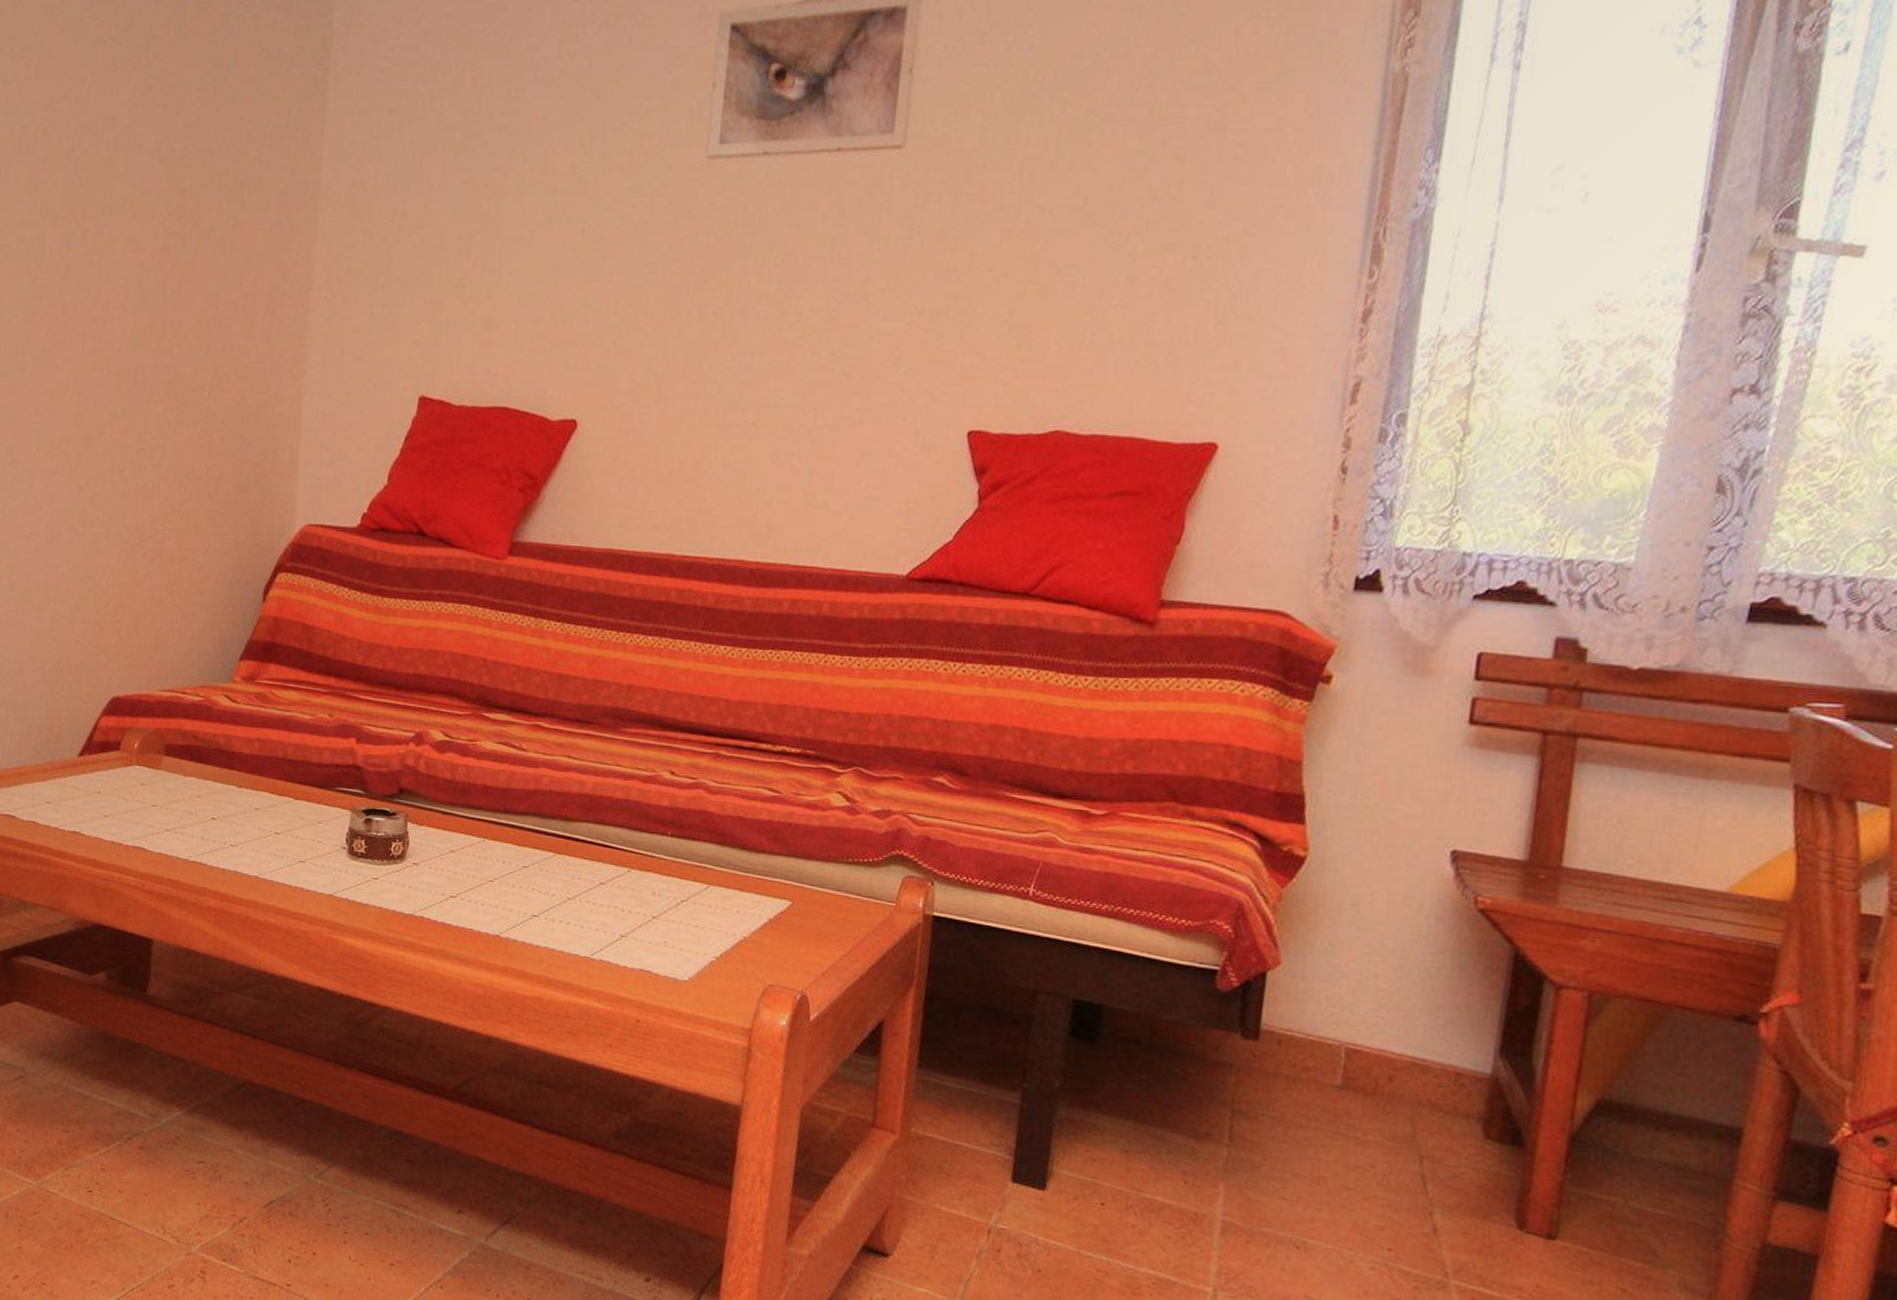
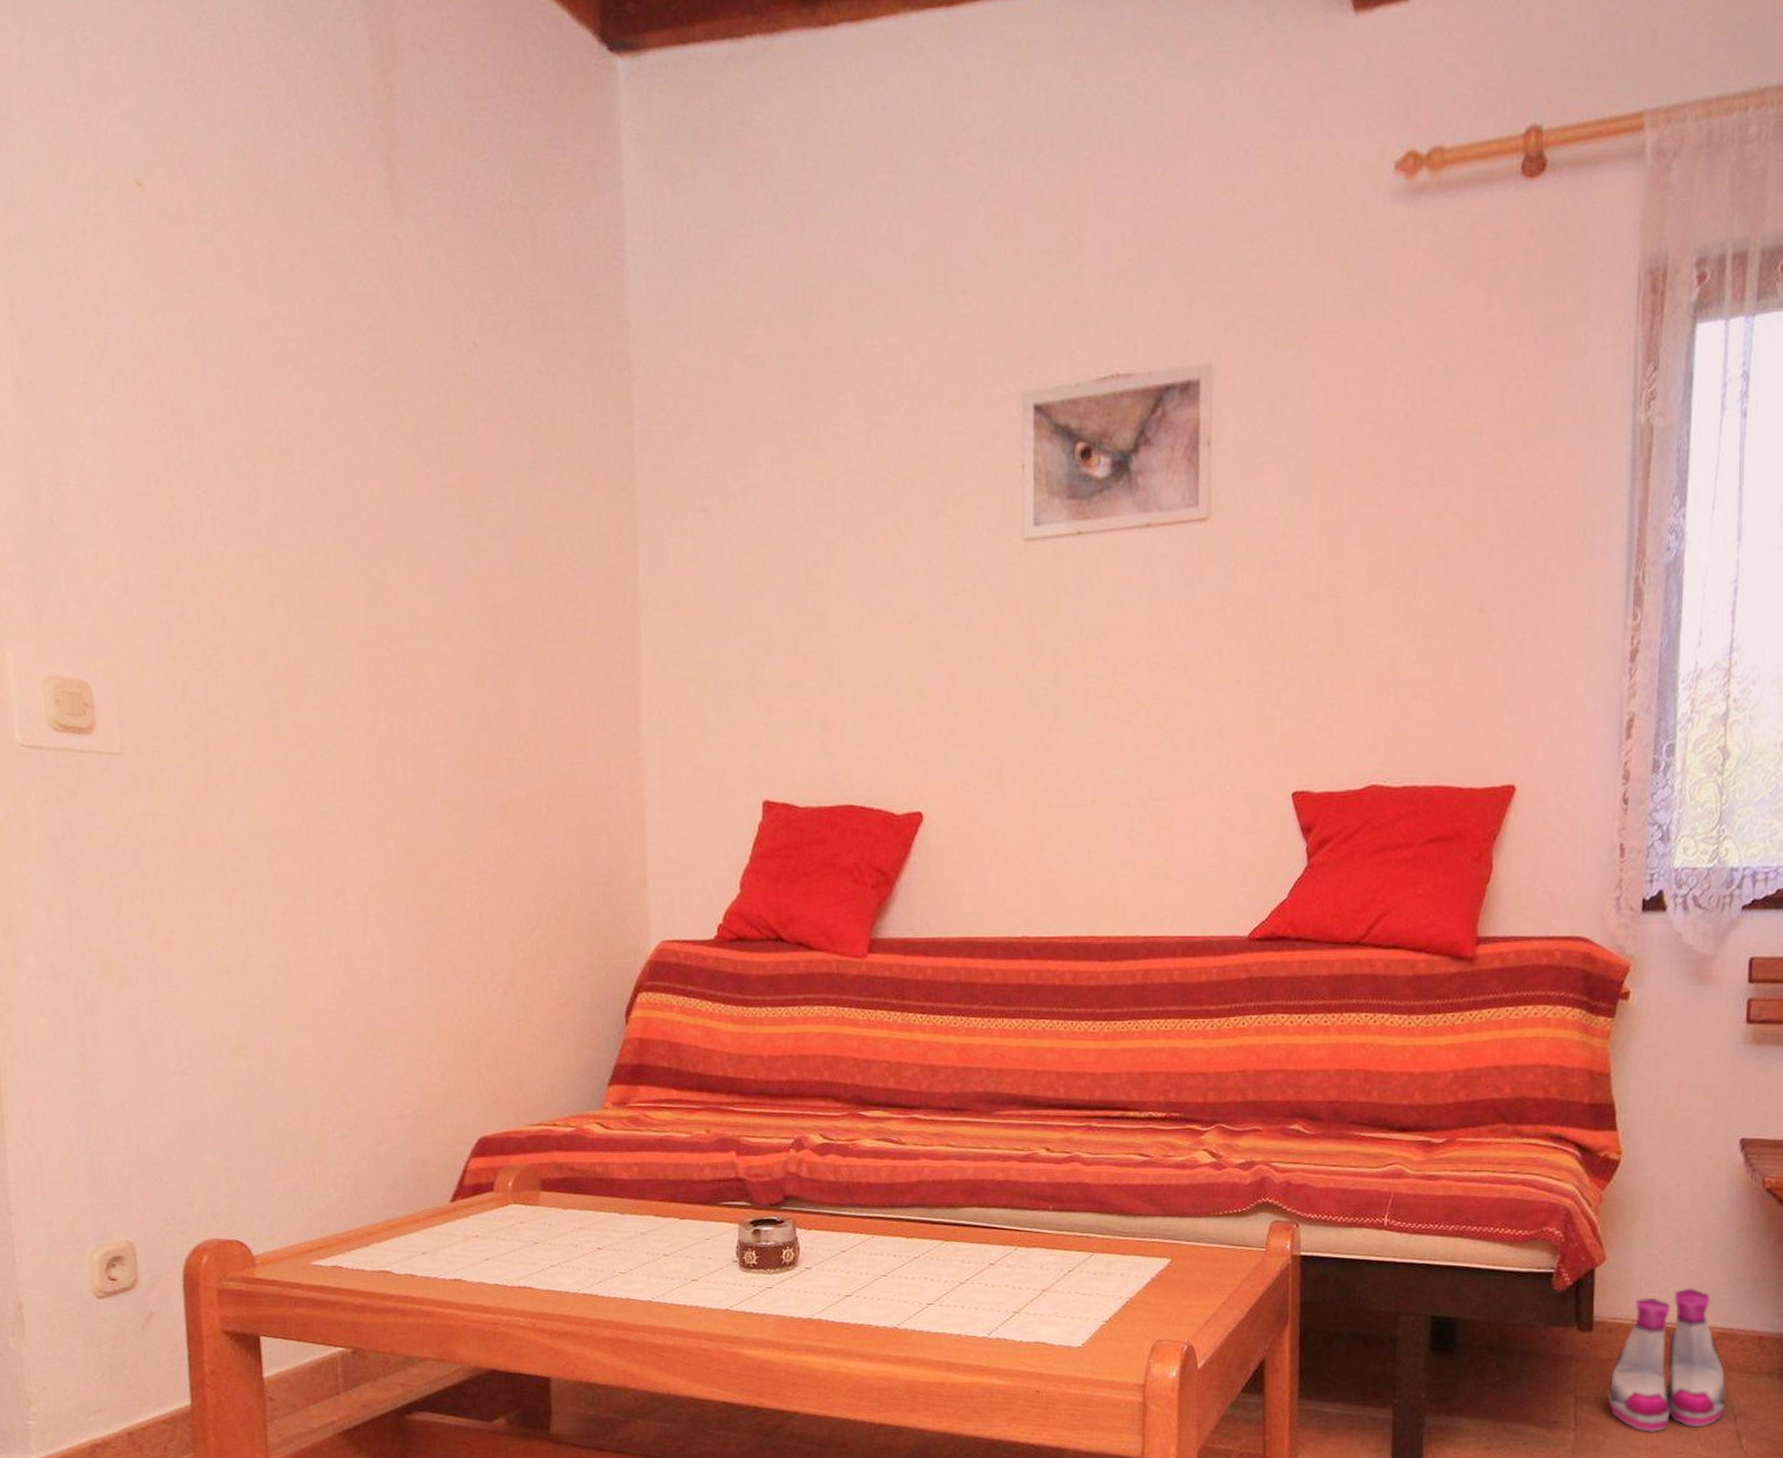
boots: none [1270,1007,1413,1164] -> present [1607,1288,1726,1432]

